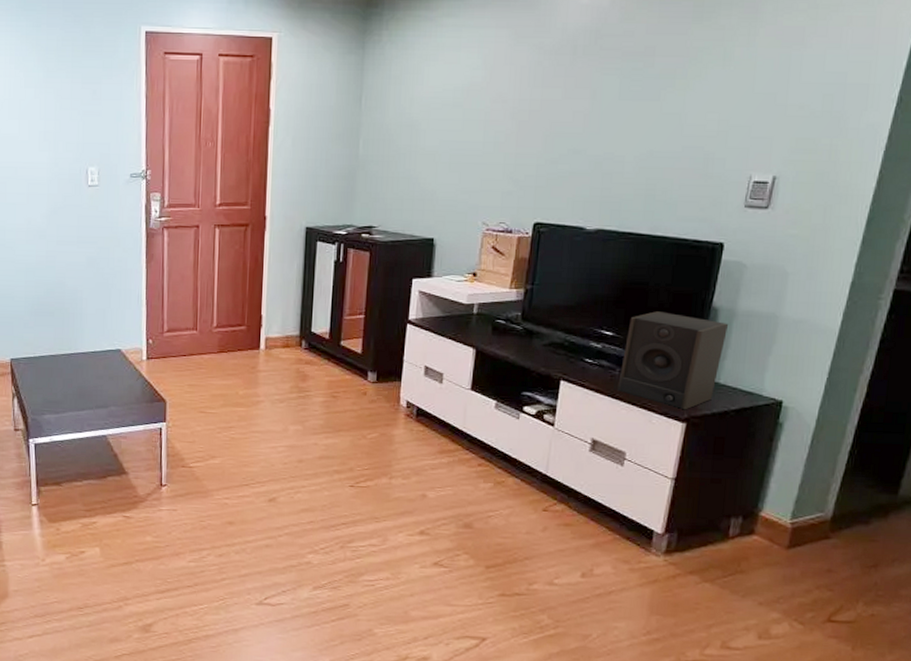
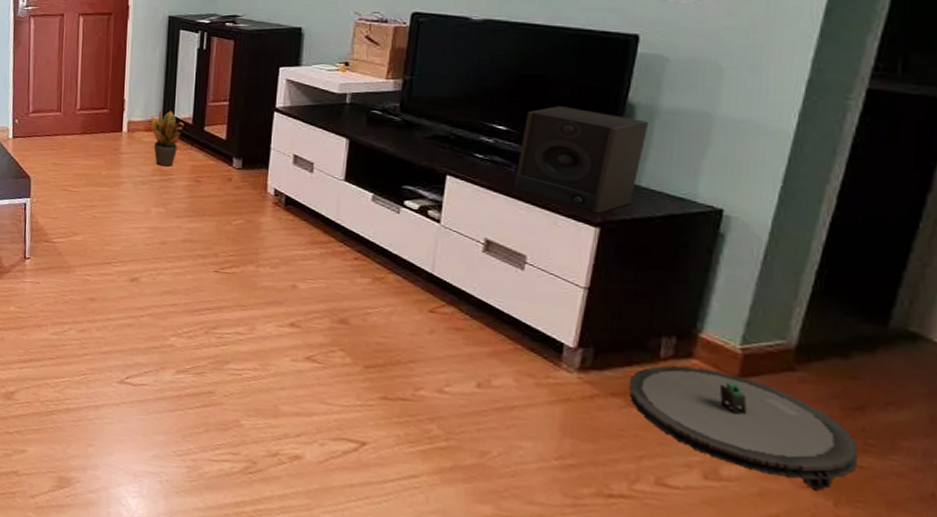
potted plant: none [288,325,322,383] -> present [150,109,185,167]
robot vacuum: none [703,542,871,639] -> present [628,365,859,491]

